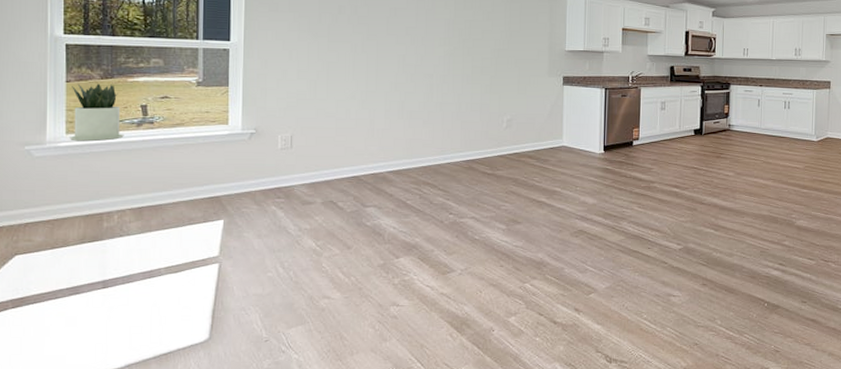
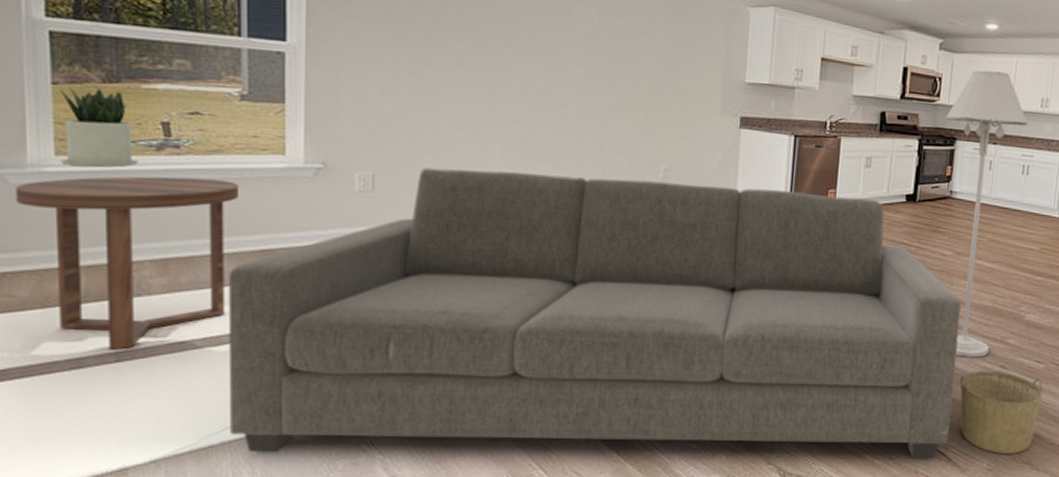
side table: none [37,145,194,279] -> present [15,176,238,350]
sofa: none [184,128,744,357] -> present [228,168,961,459]
floor lamp: none [720,30,786,258] -> present [945,70,1028,358]
basket: none [747,267,816,337] -> present [959,370,1044,454]

